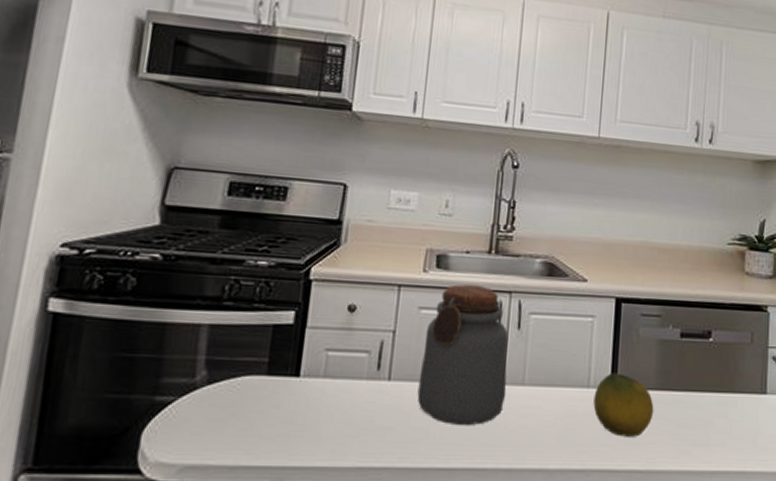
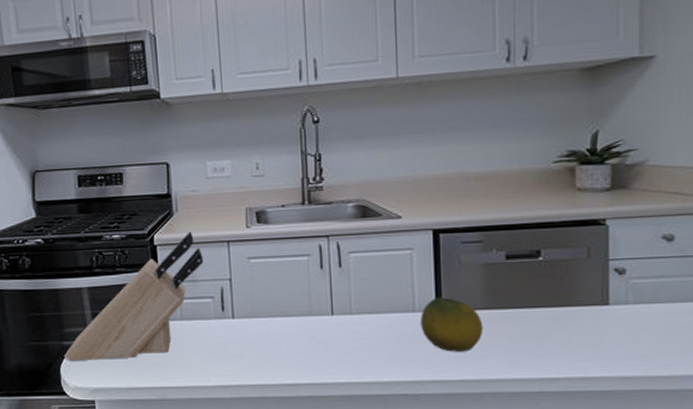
knife block: none [152,268,367,425] -> present [64,231,204,361]
jar: present [417,284,509,426] -> none [257,234,337,351]

